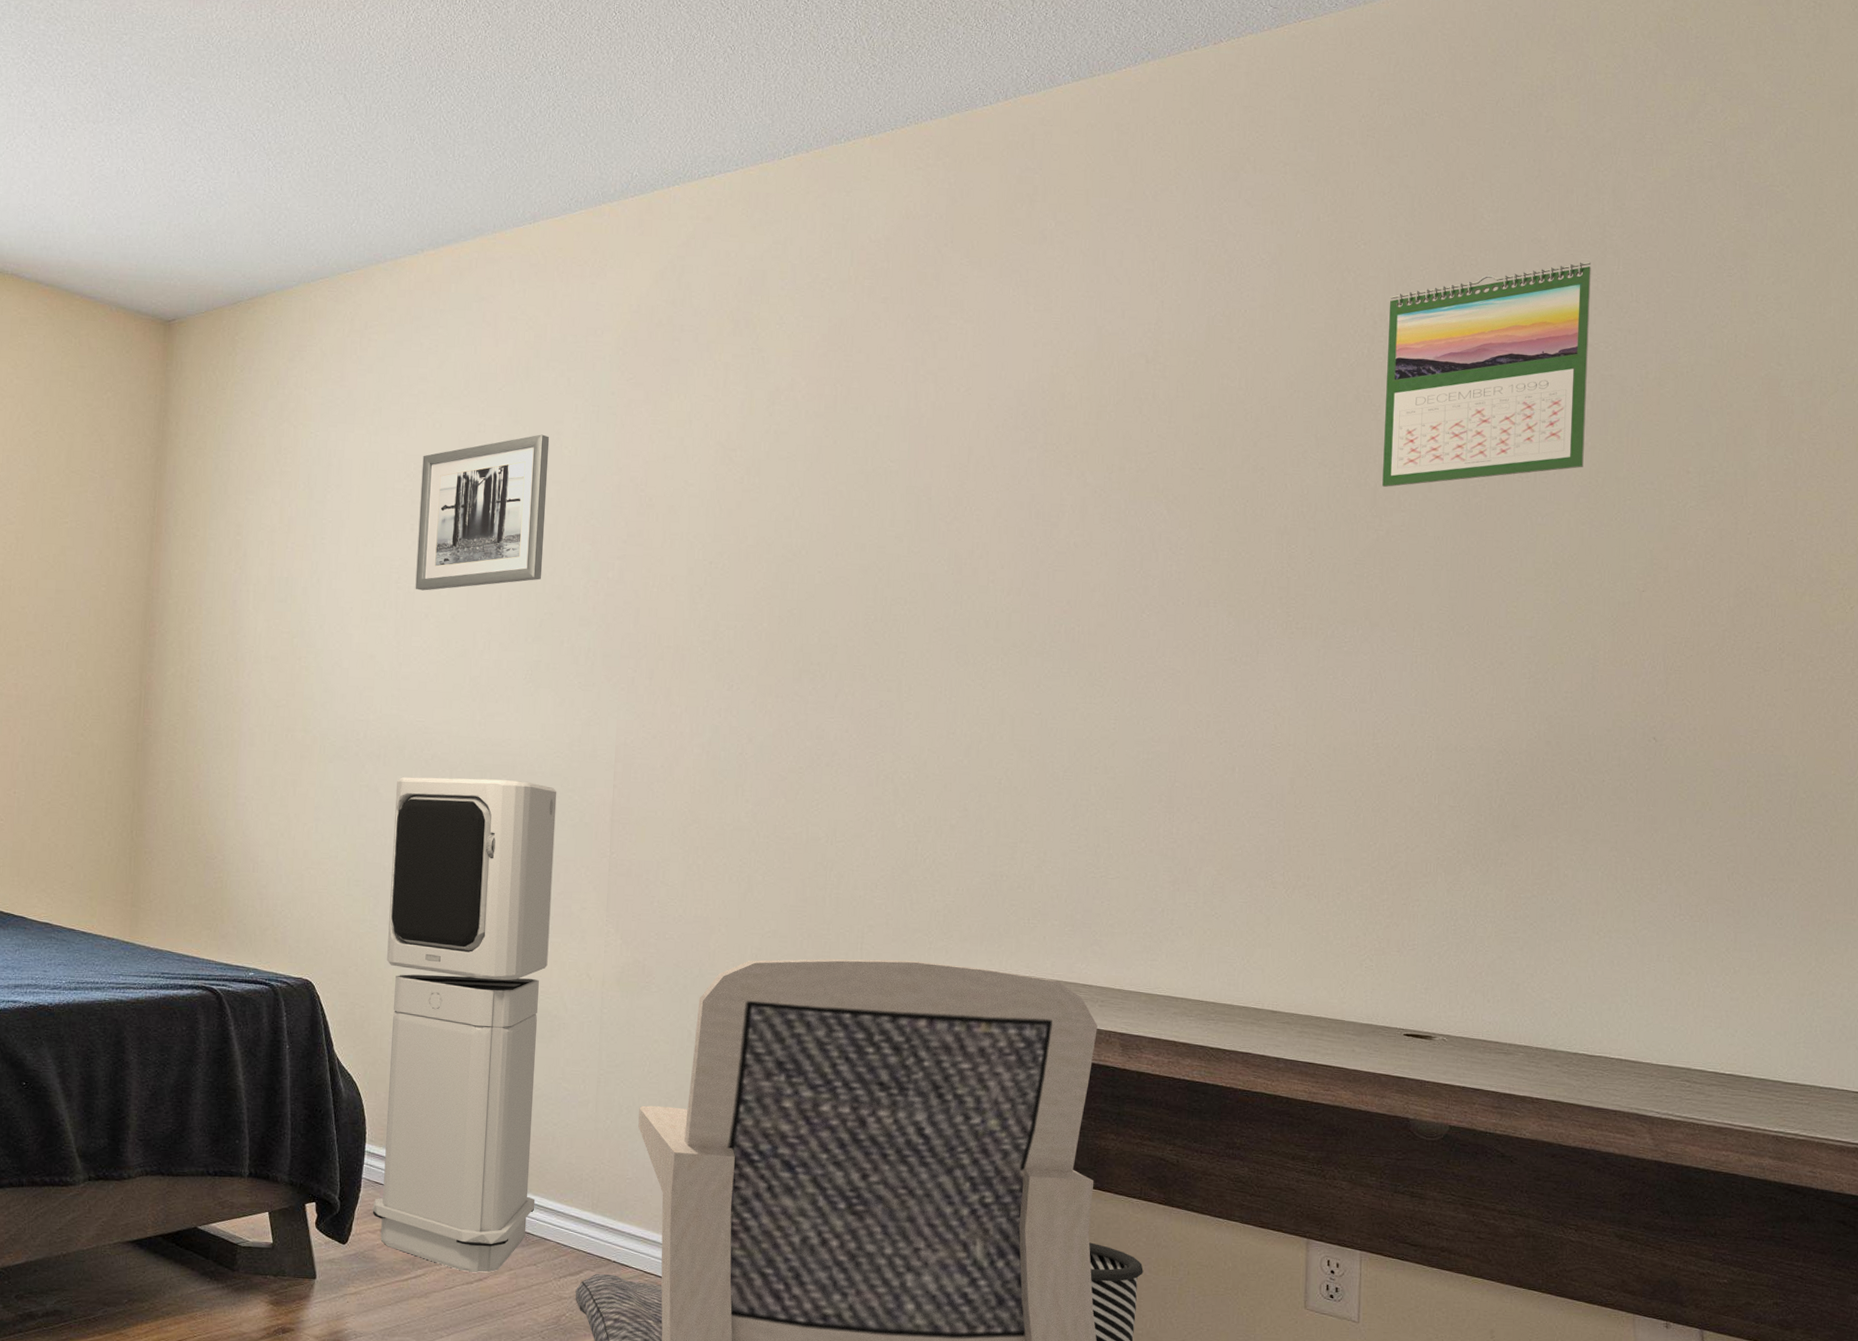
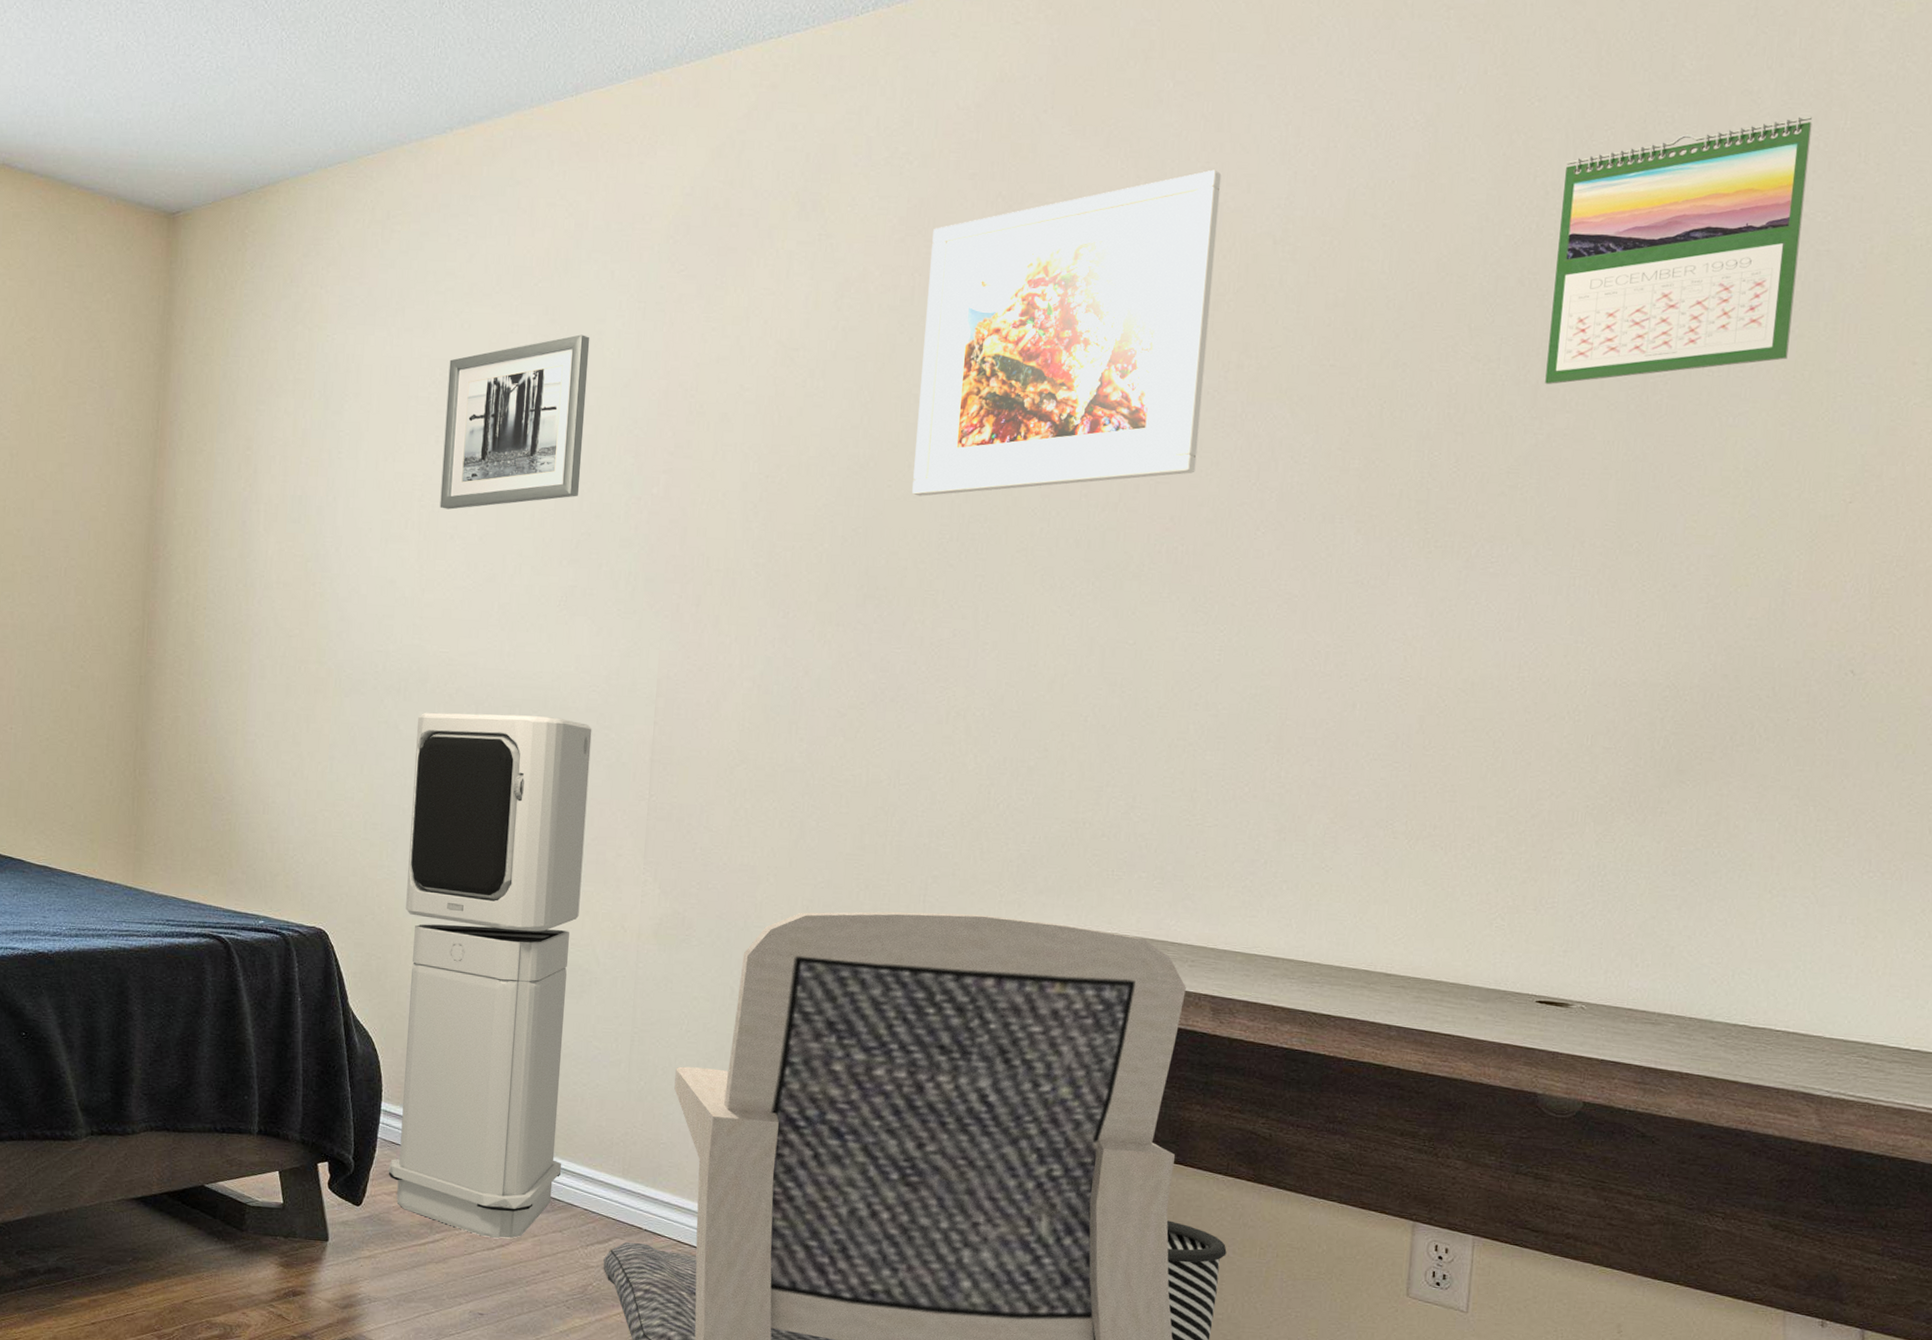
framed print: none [840,298,1100,581] -> present [912,169,1222,496]

